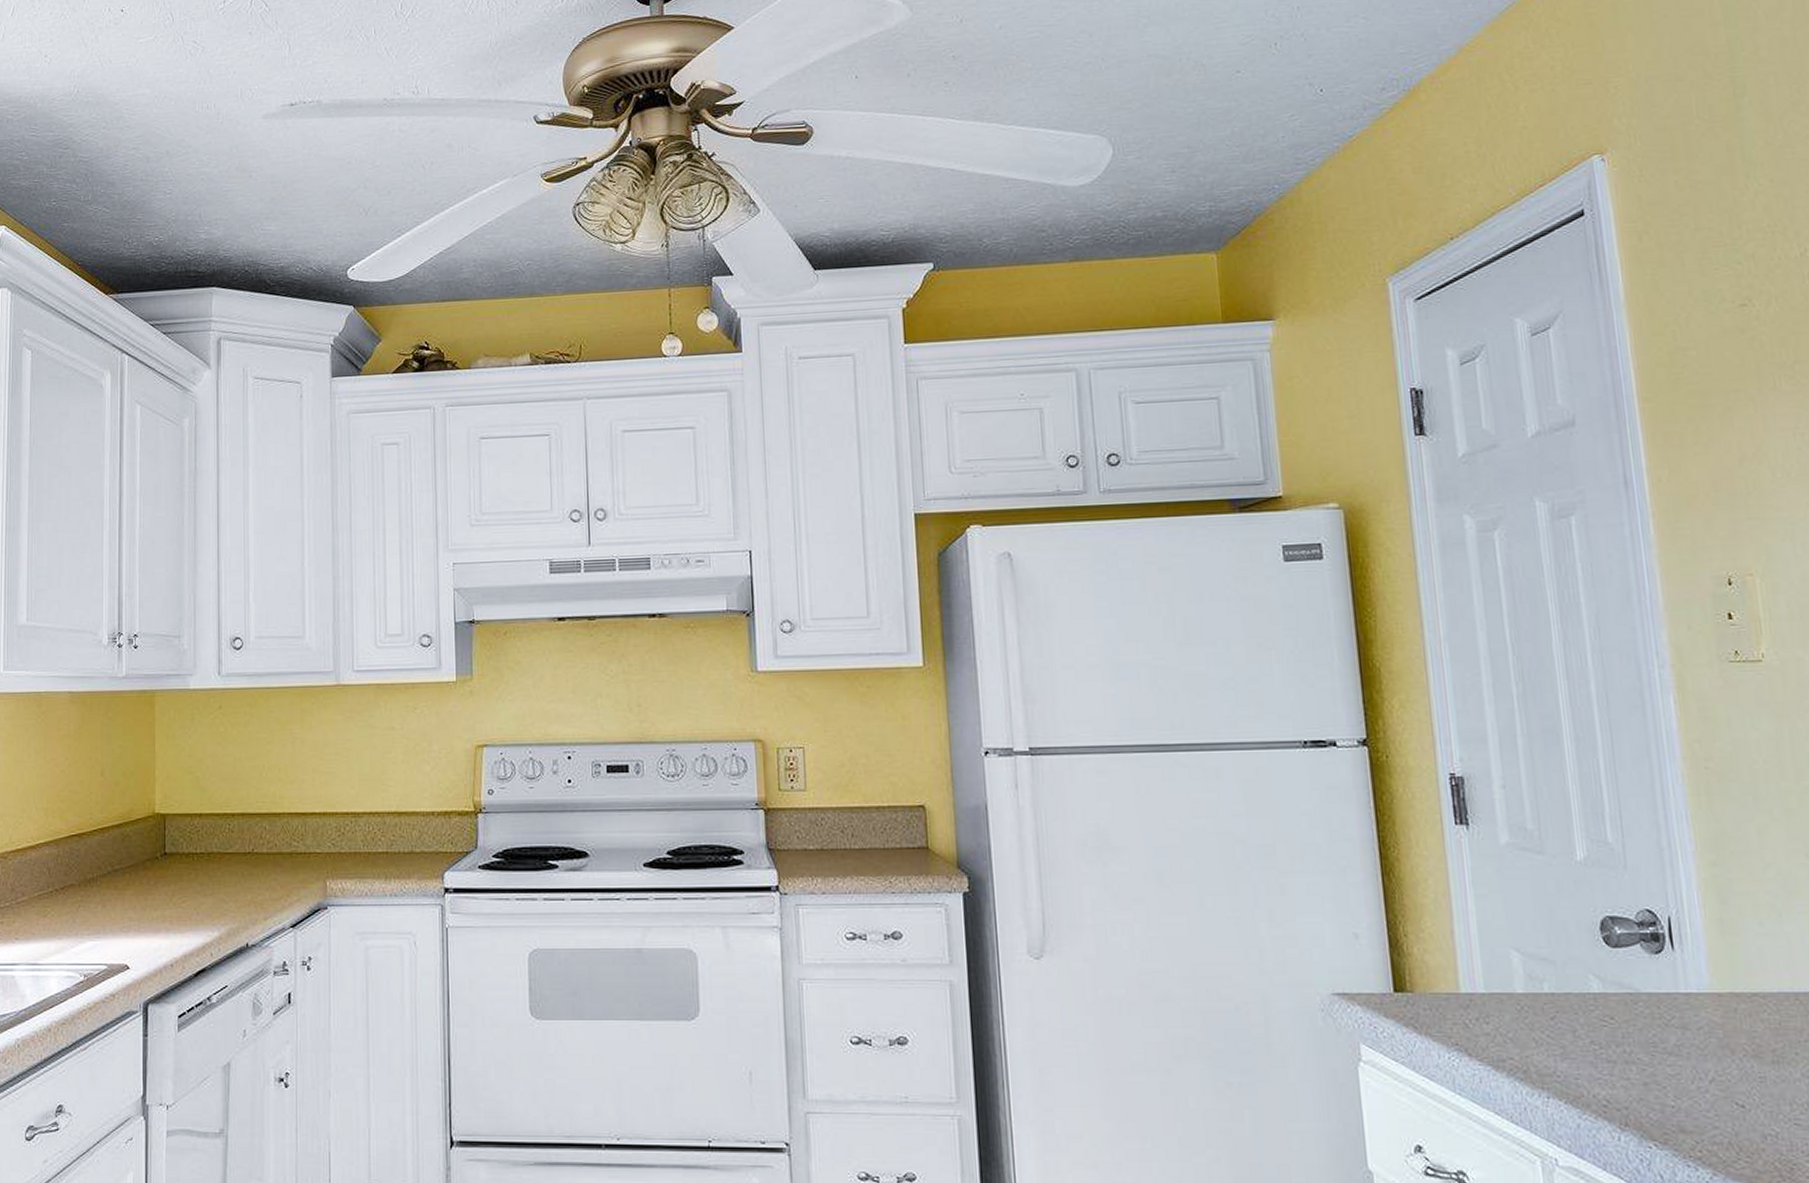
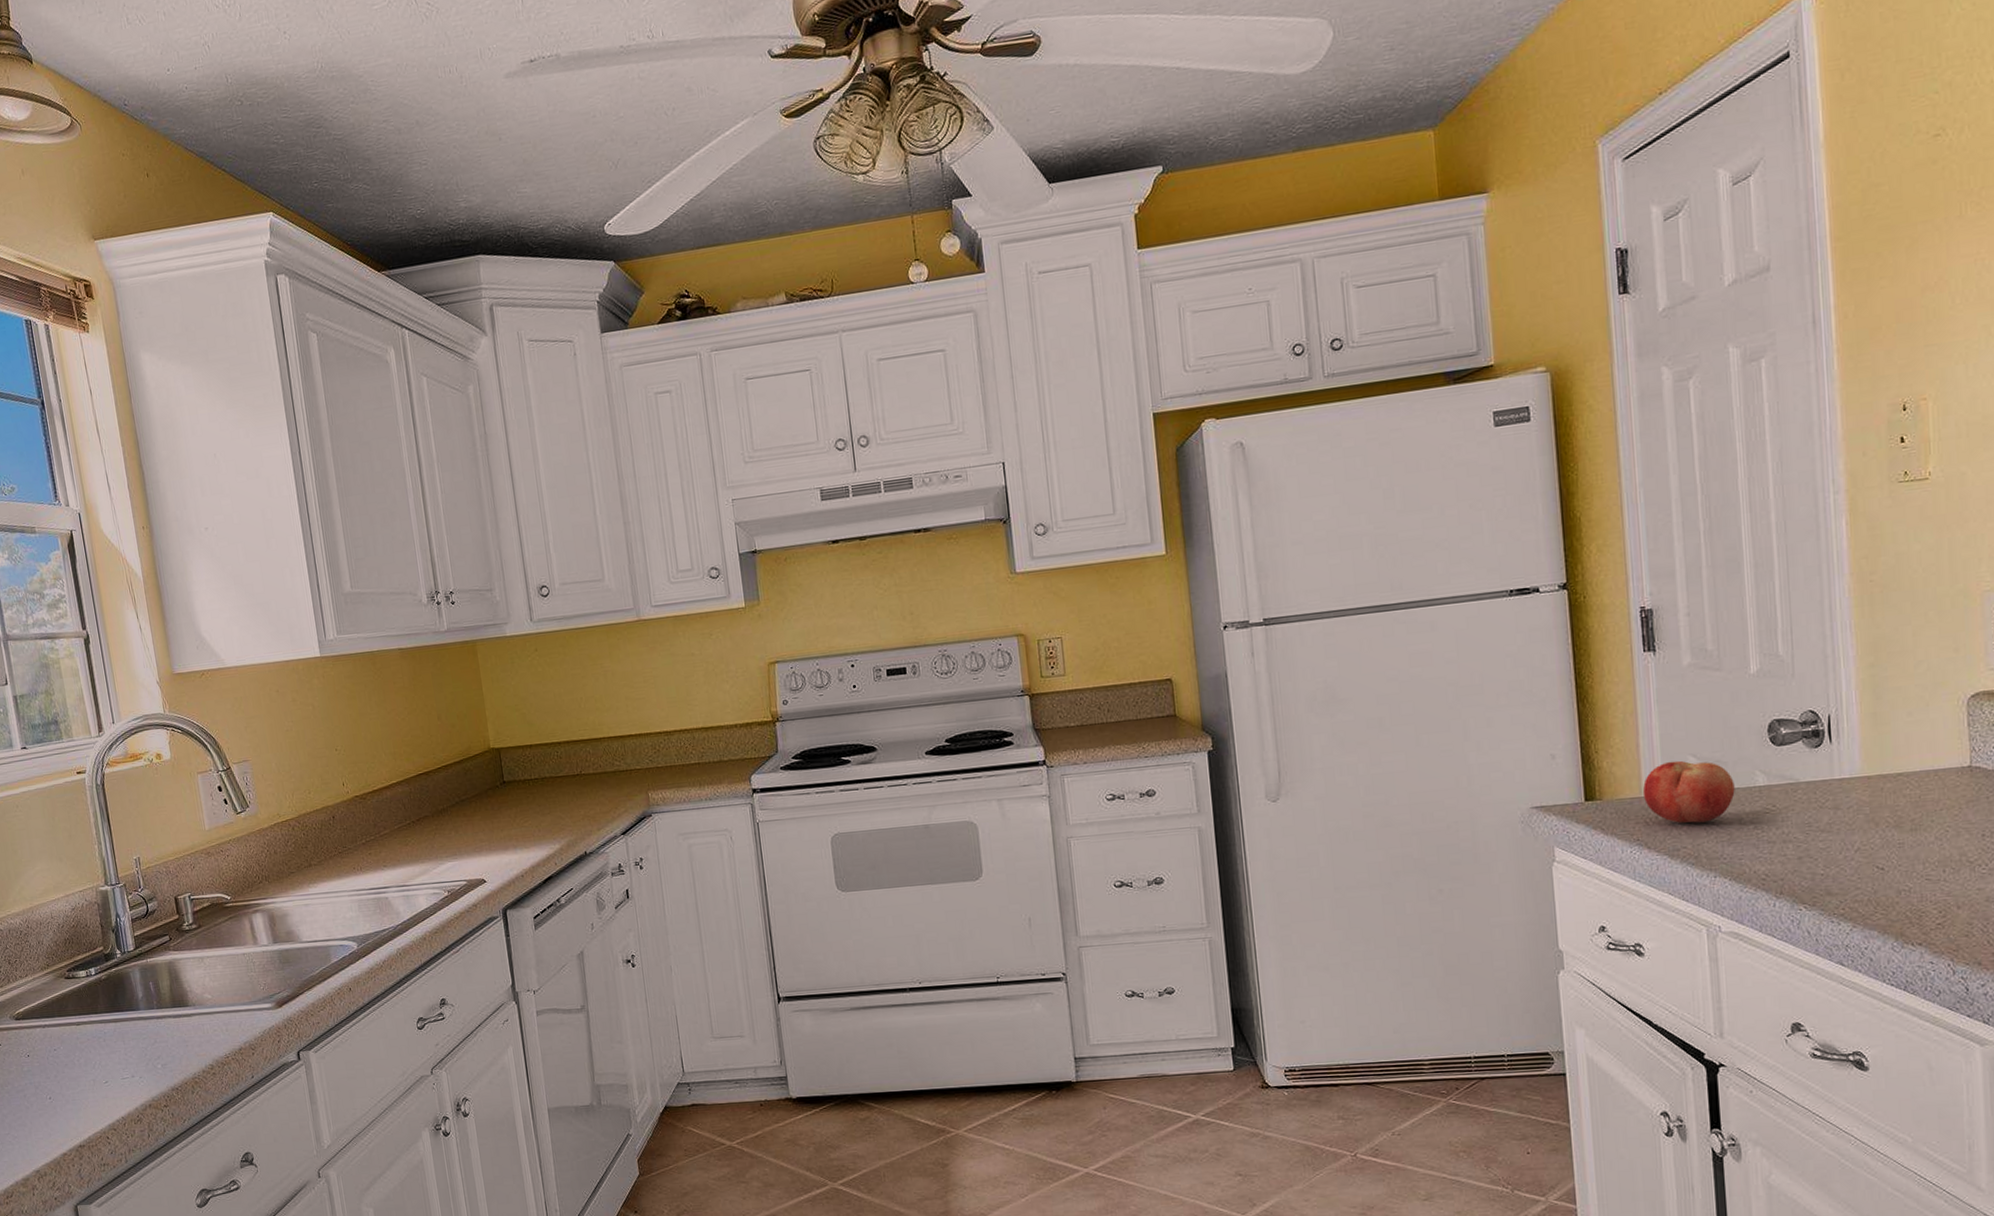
fruit: none [1459,954,1566,1030] -> present [1642,760,1735,823]

